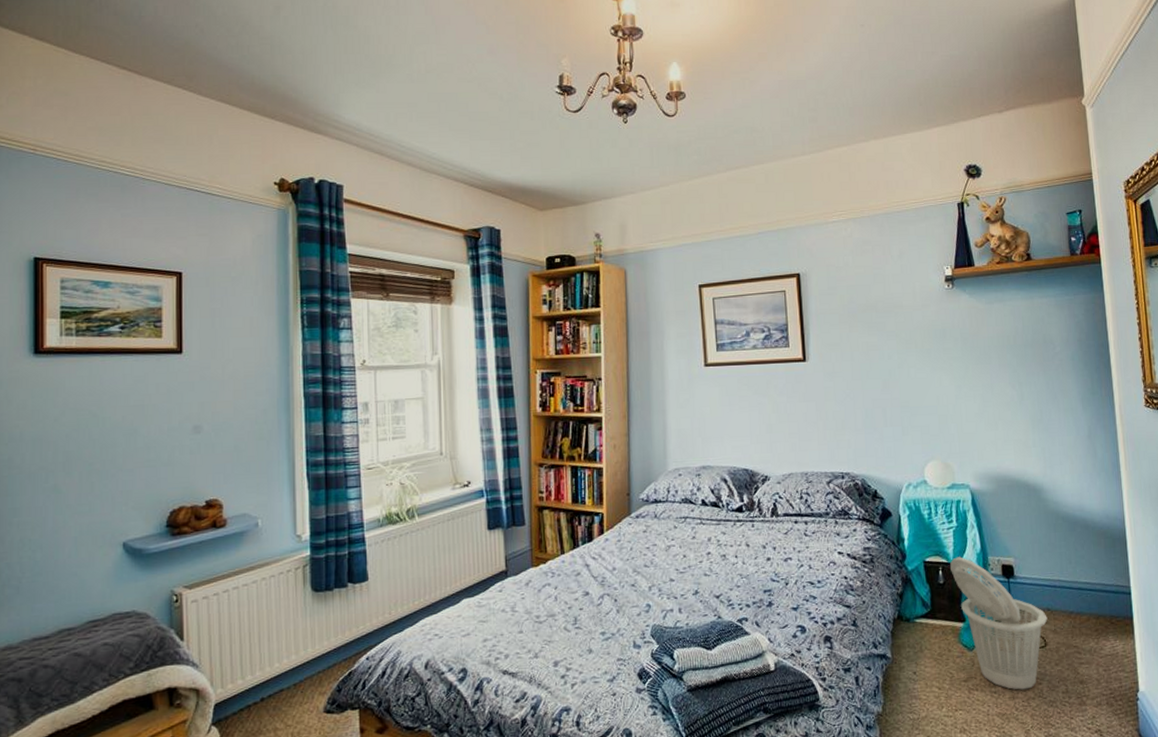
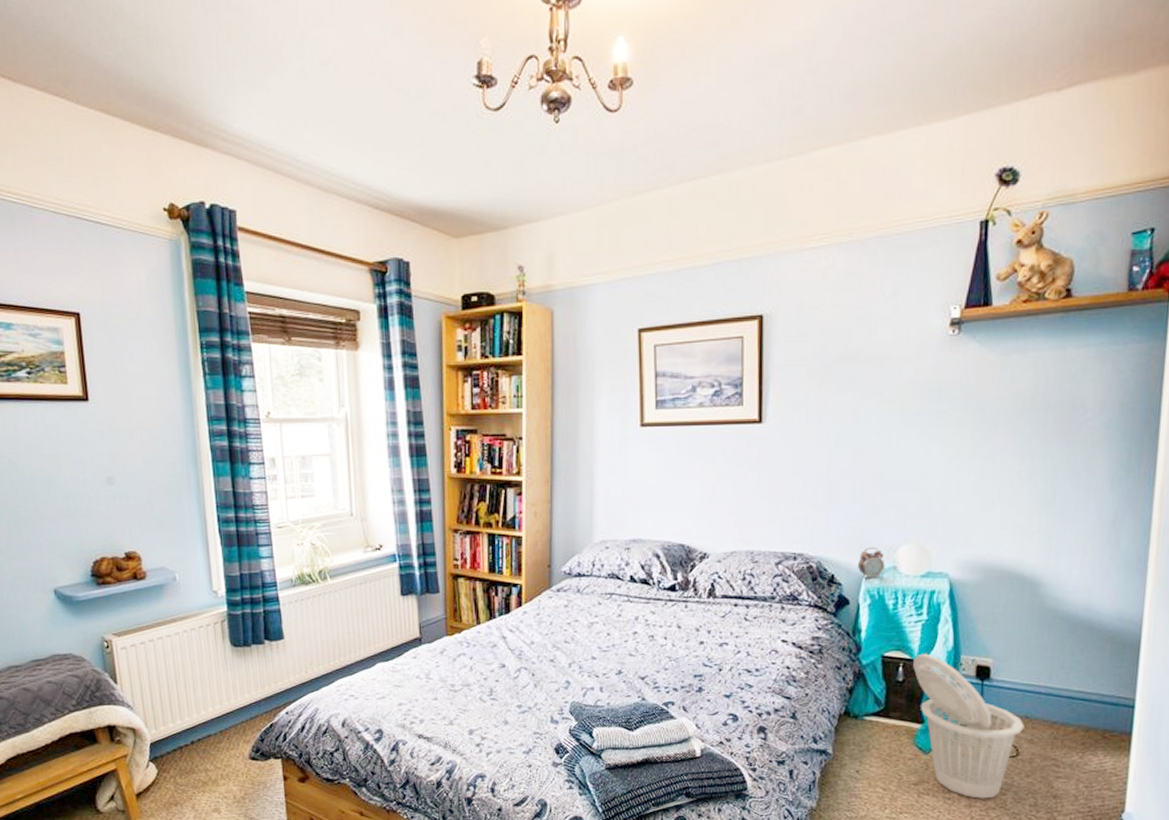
alarm clock: none [895,465,918,493] -> present [858,548,886,580]

